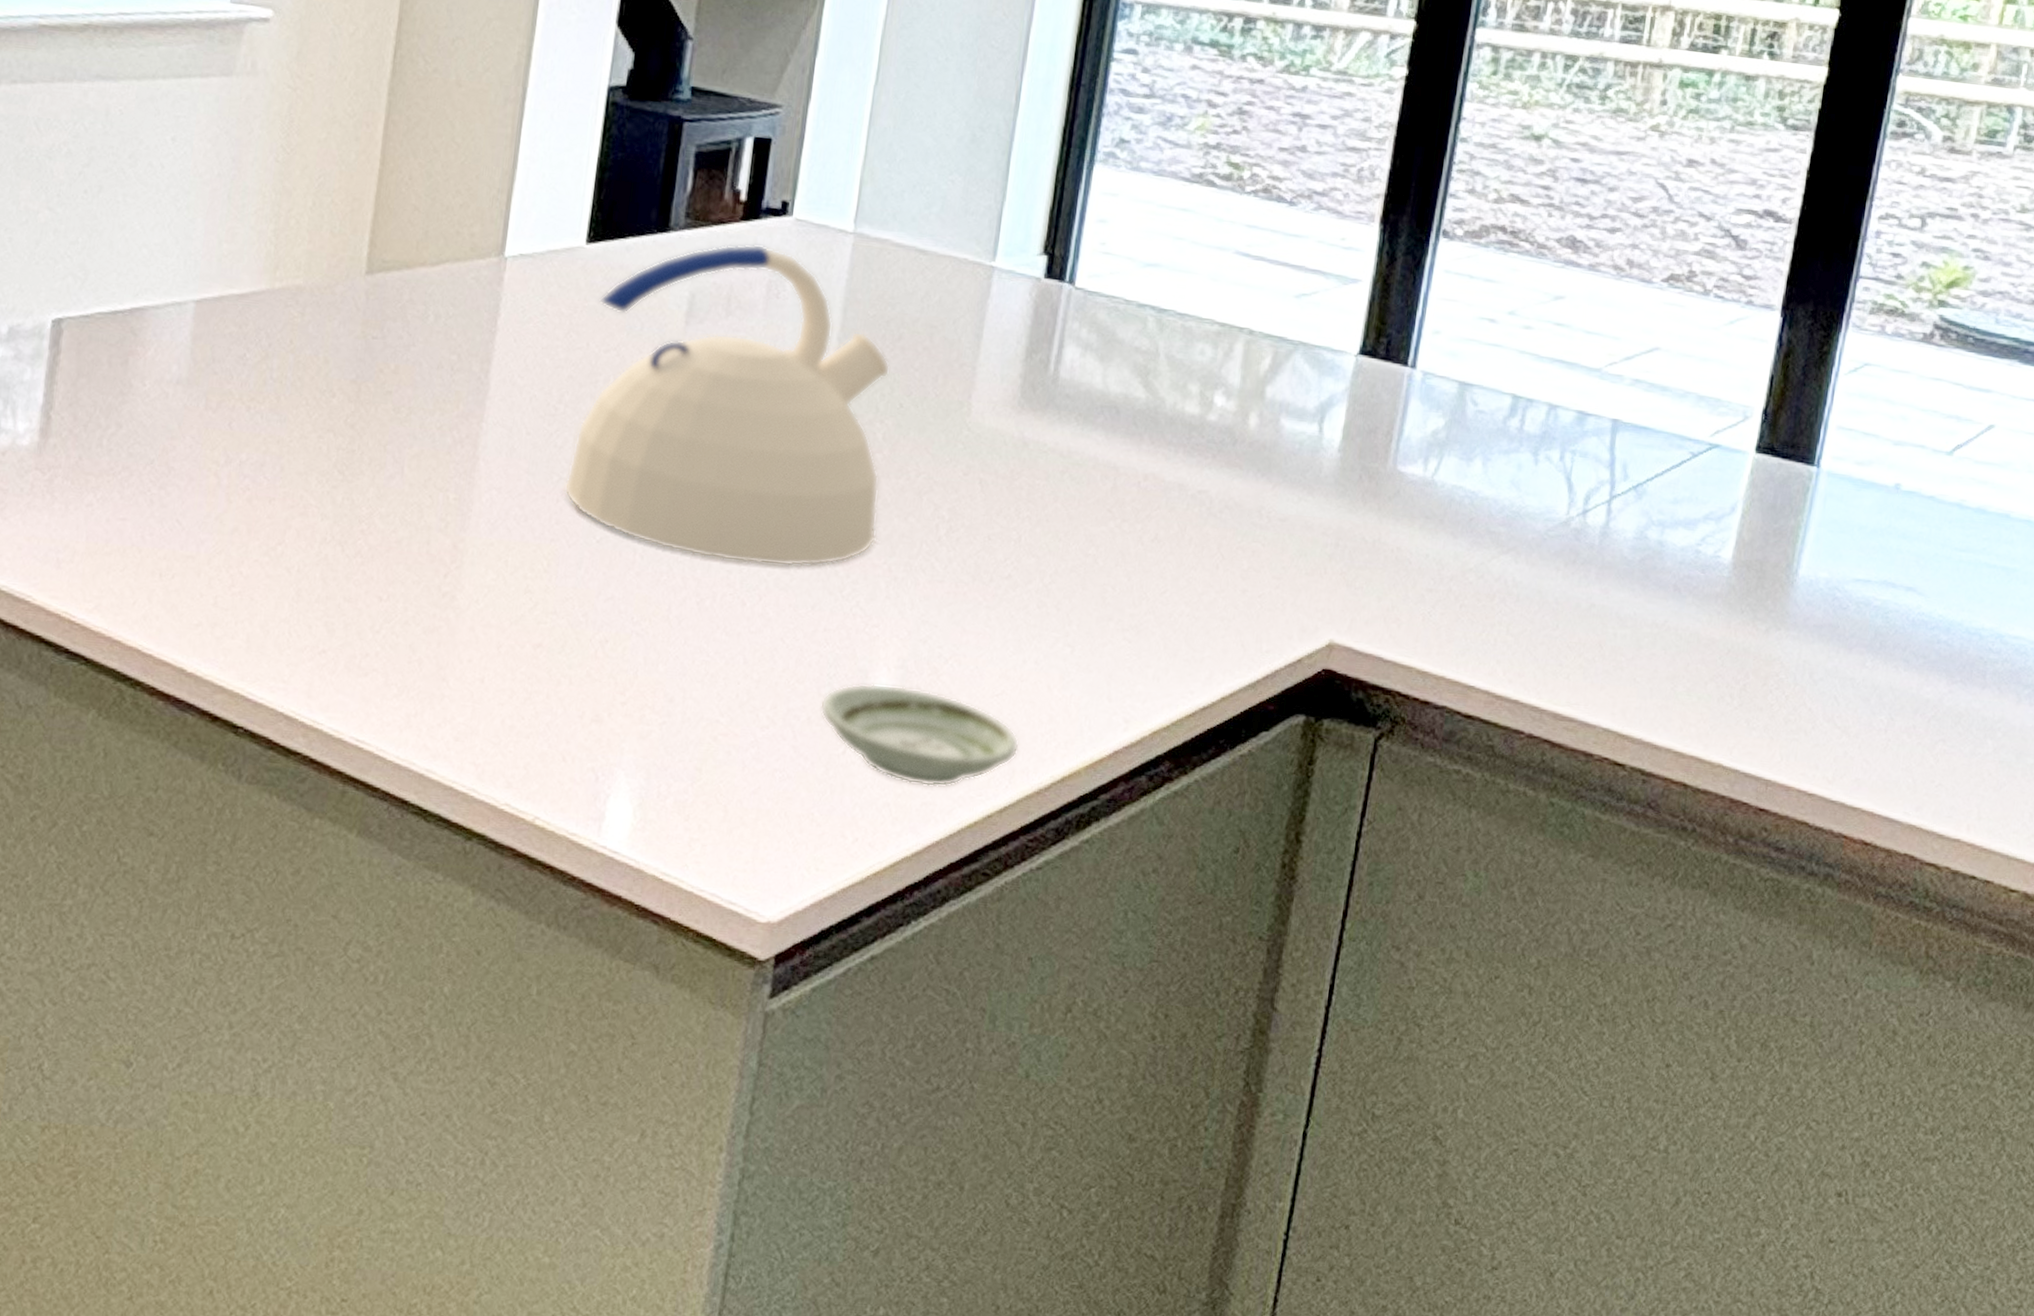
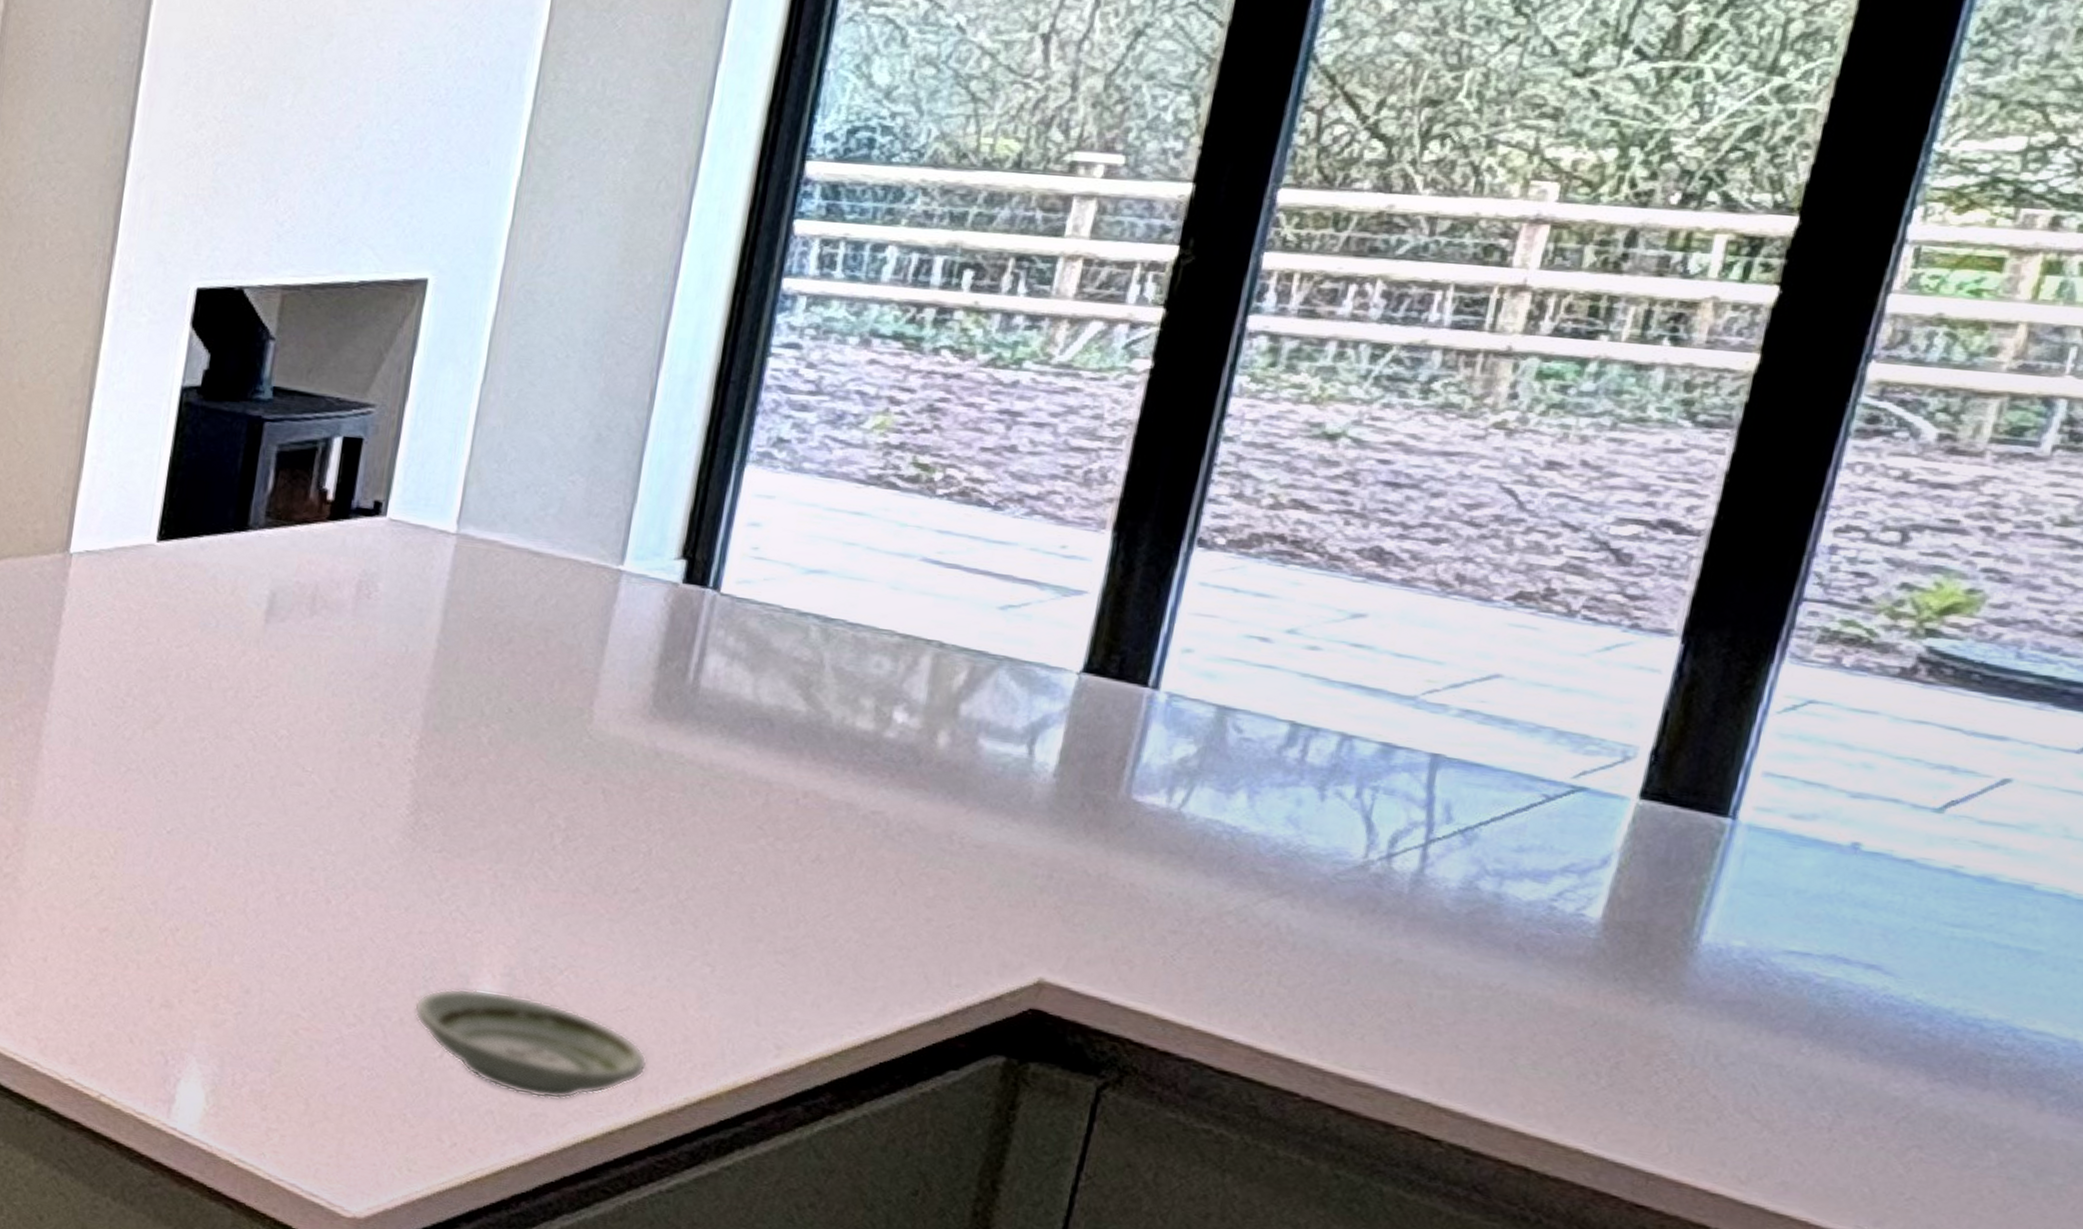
kettle: present [564,244,891,567] -> none [132,543,498,869]

